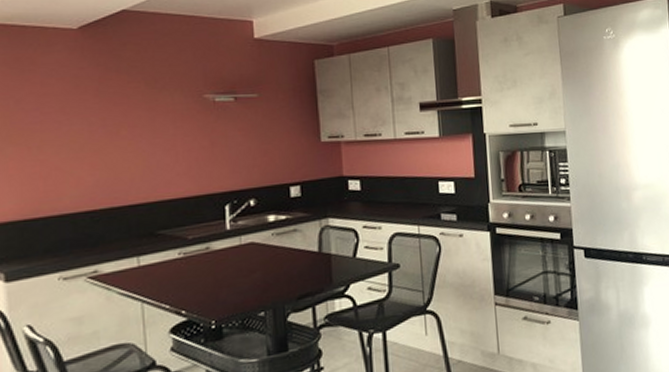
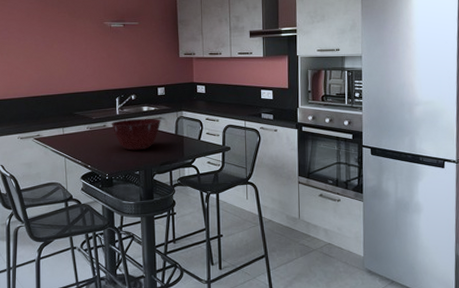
mixing bowl: none [218,231,297,282] -> present [111,118,161,151]

